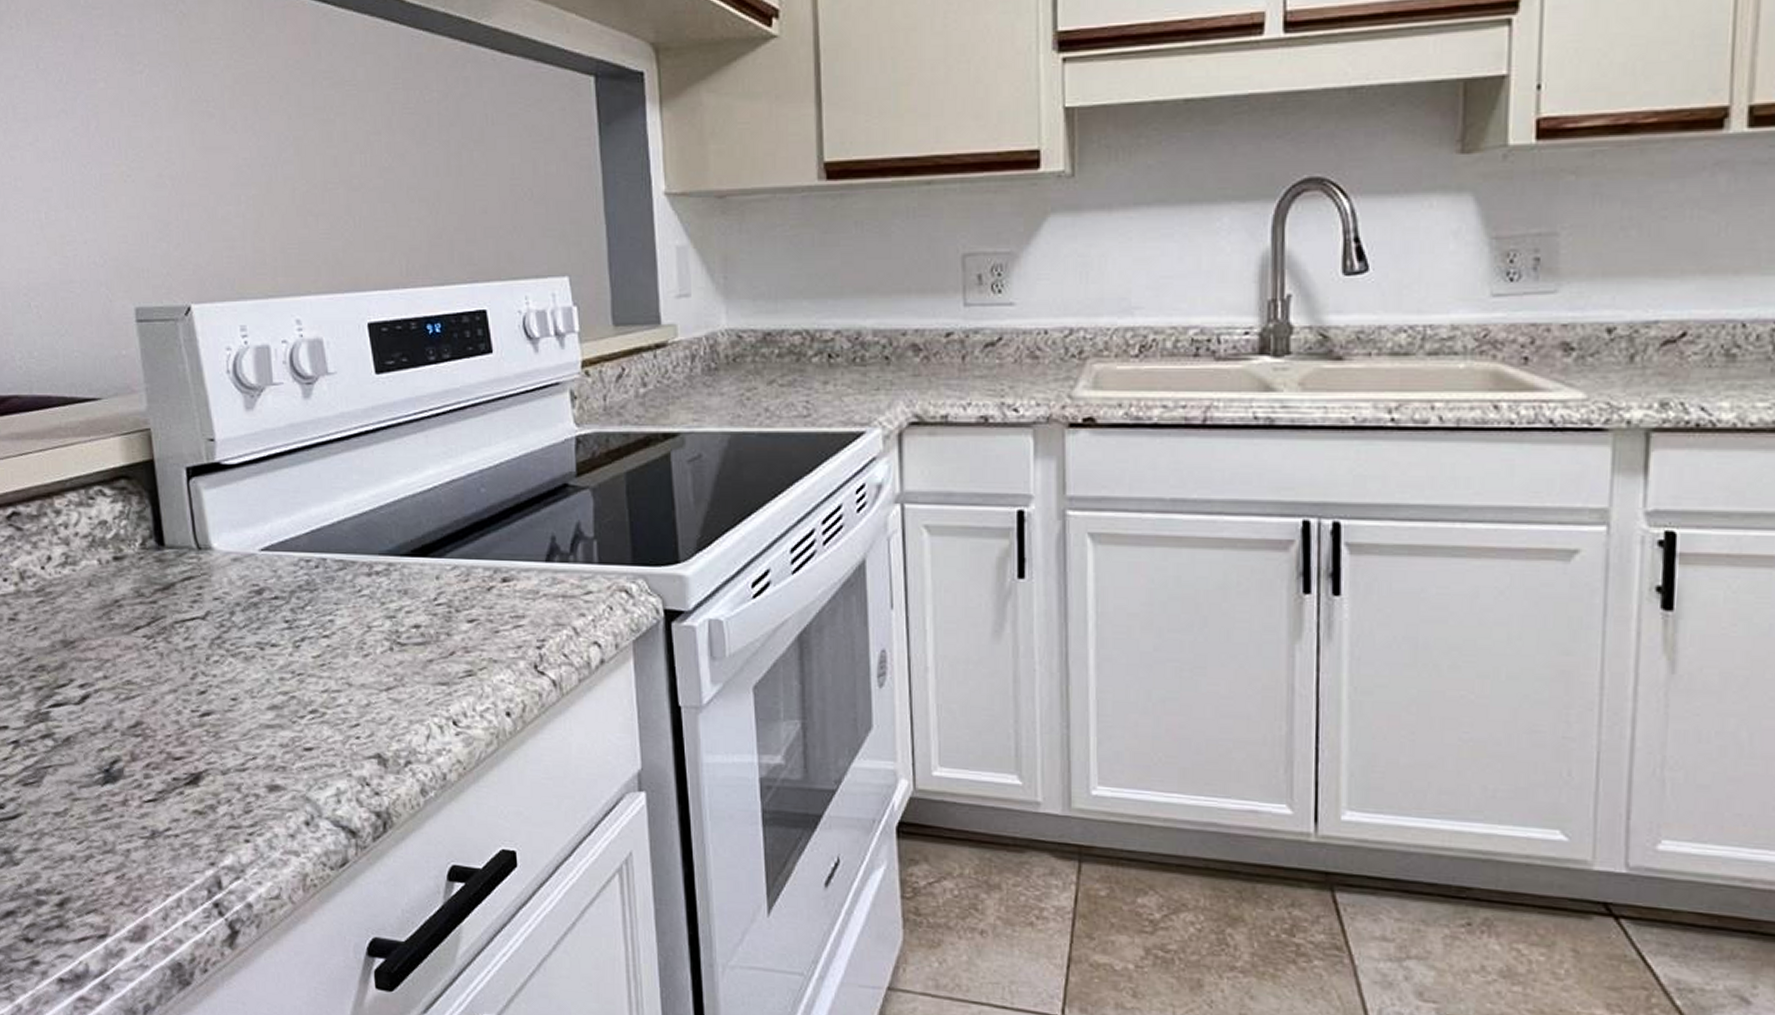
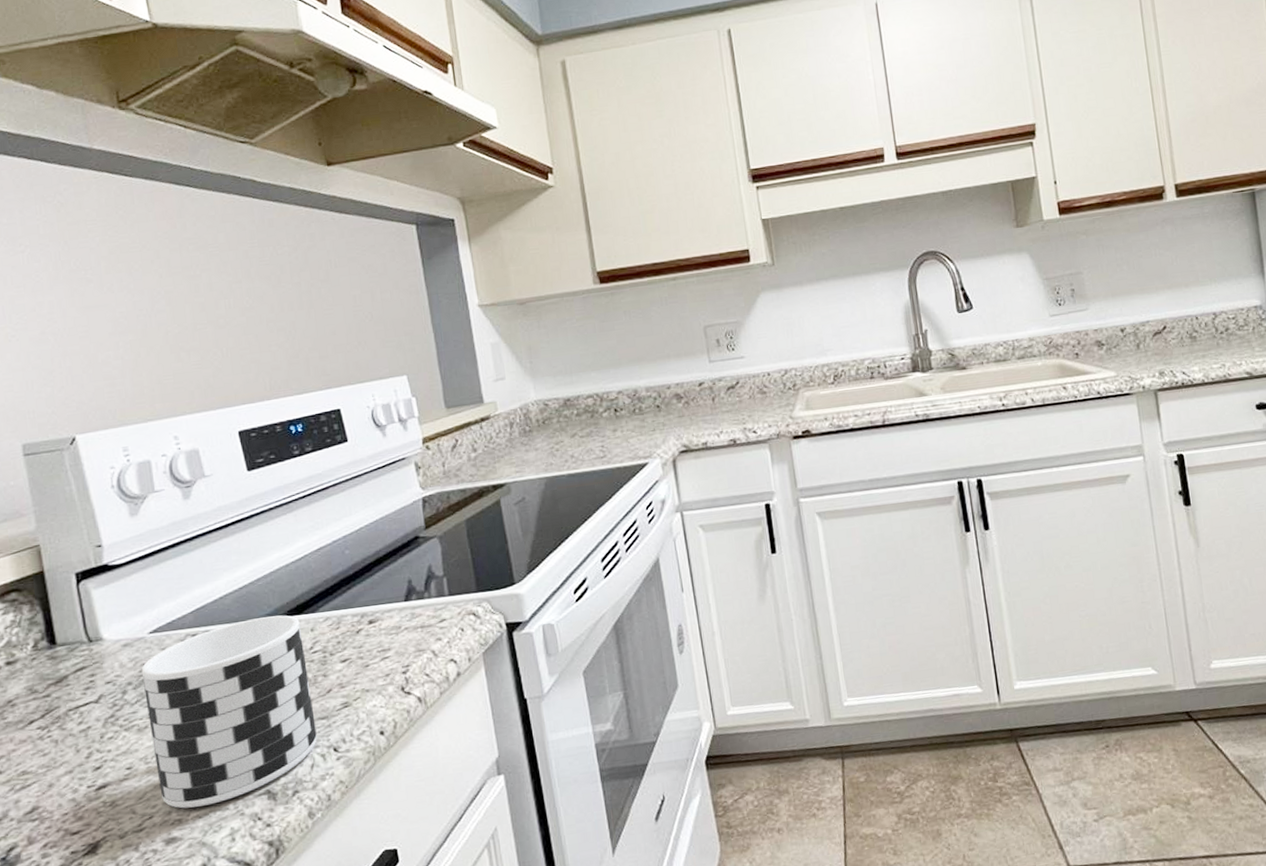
cup: none [250,553,435,758] -> present [141,615,317,809]

